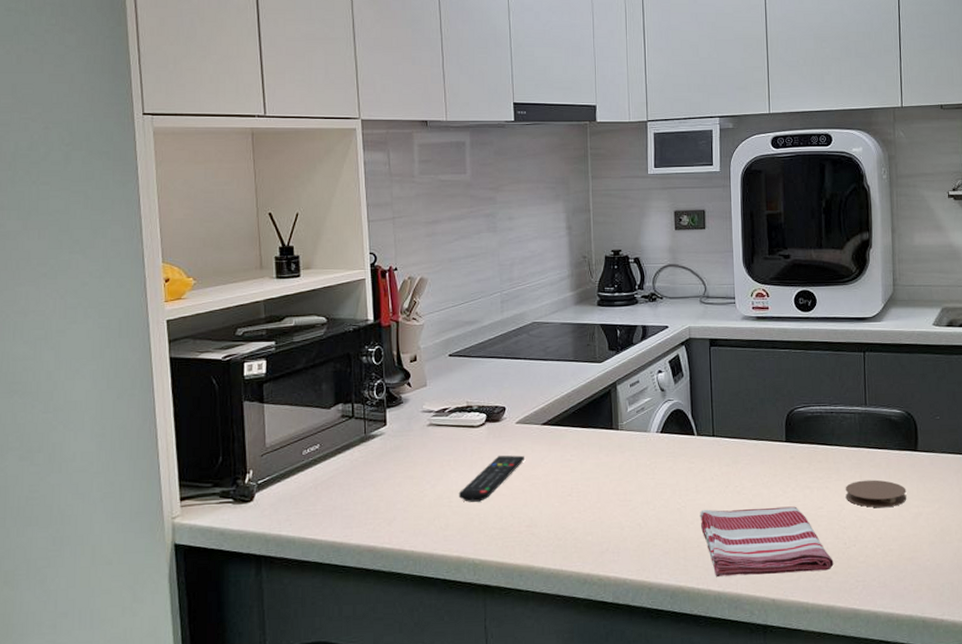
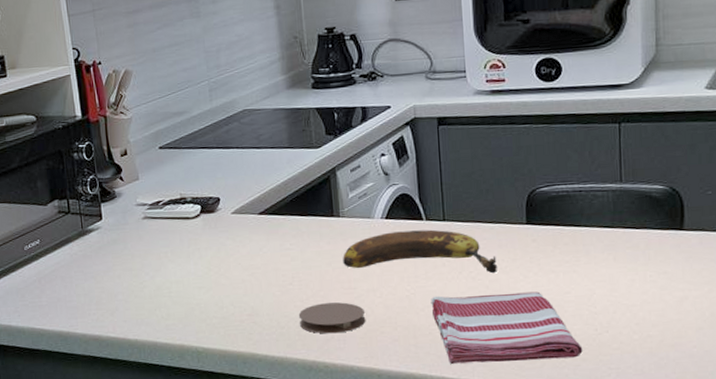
remote control: present [458,455,524,502] -> none [177,245,242,293]
coaster: none [575,514,639,546] -> present [298,302,366,334]
banana: none [620,444,761,488] -> present [343,229,498,274]
coaster: present [845,479,907,508] -> none [596,262,670,292]

